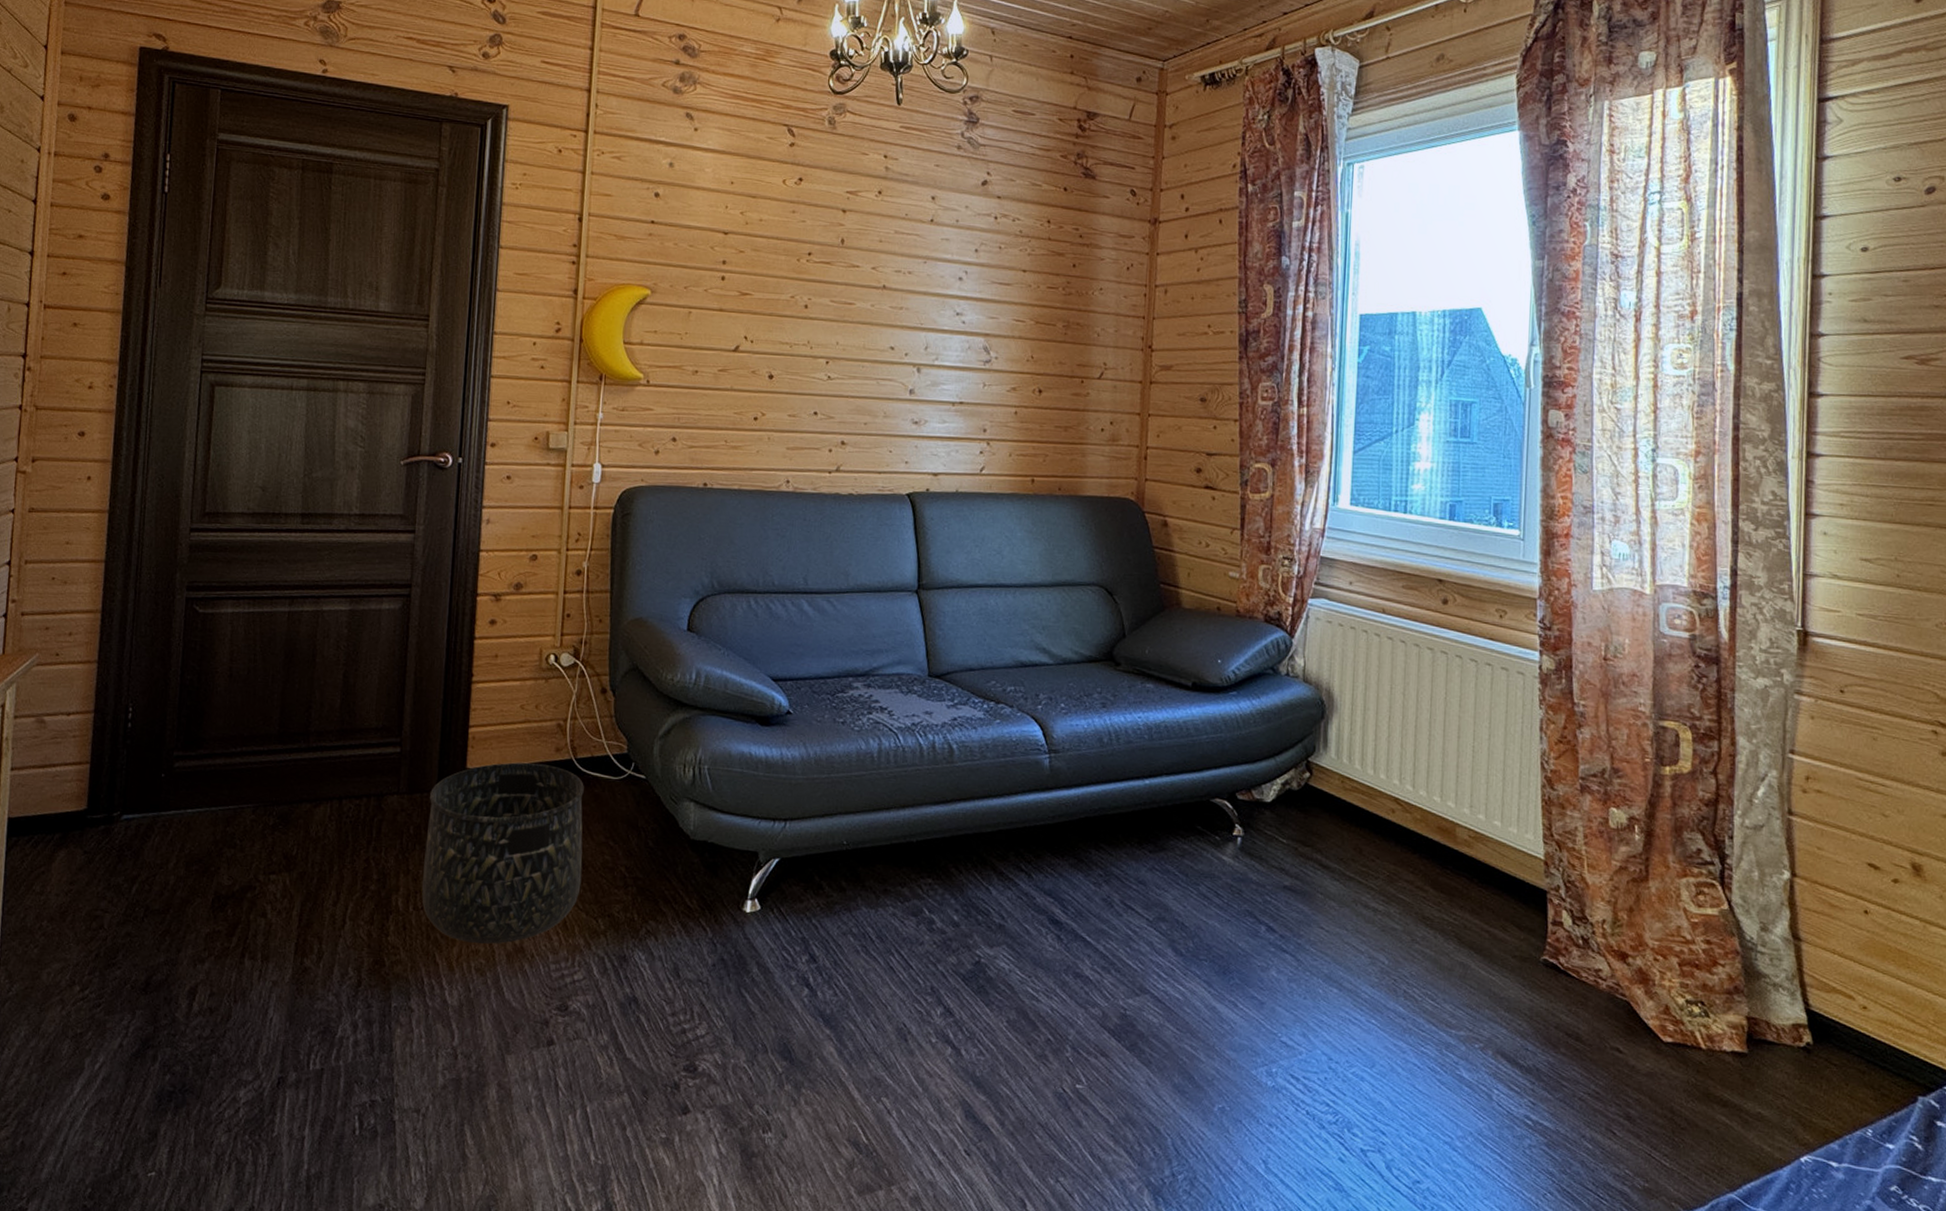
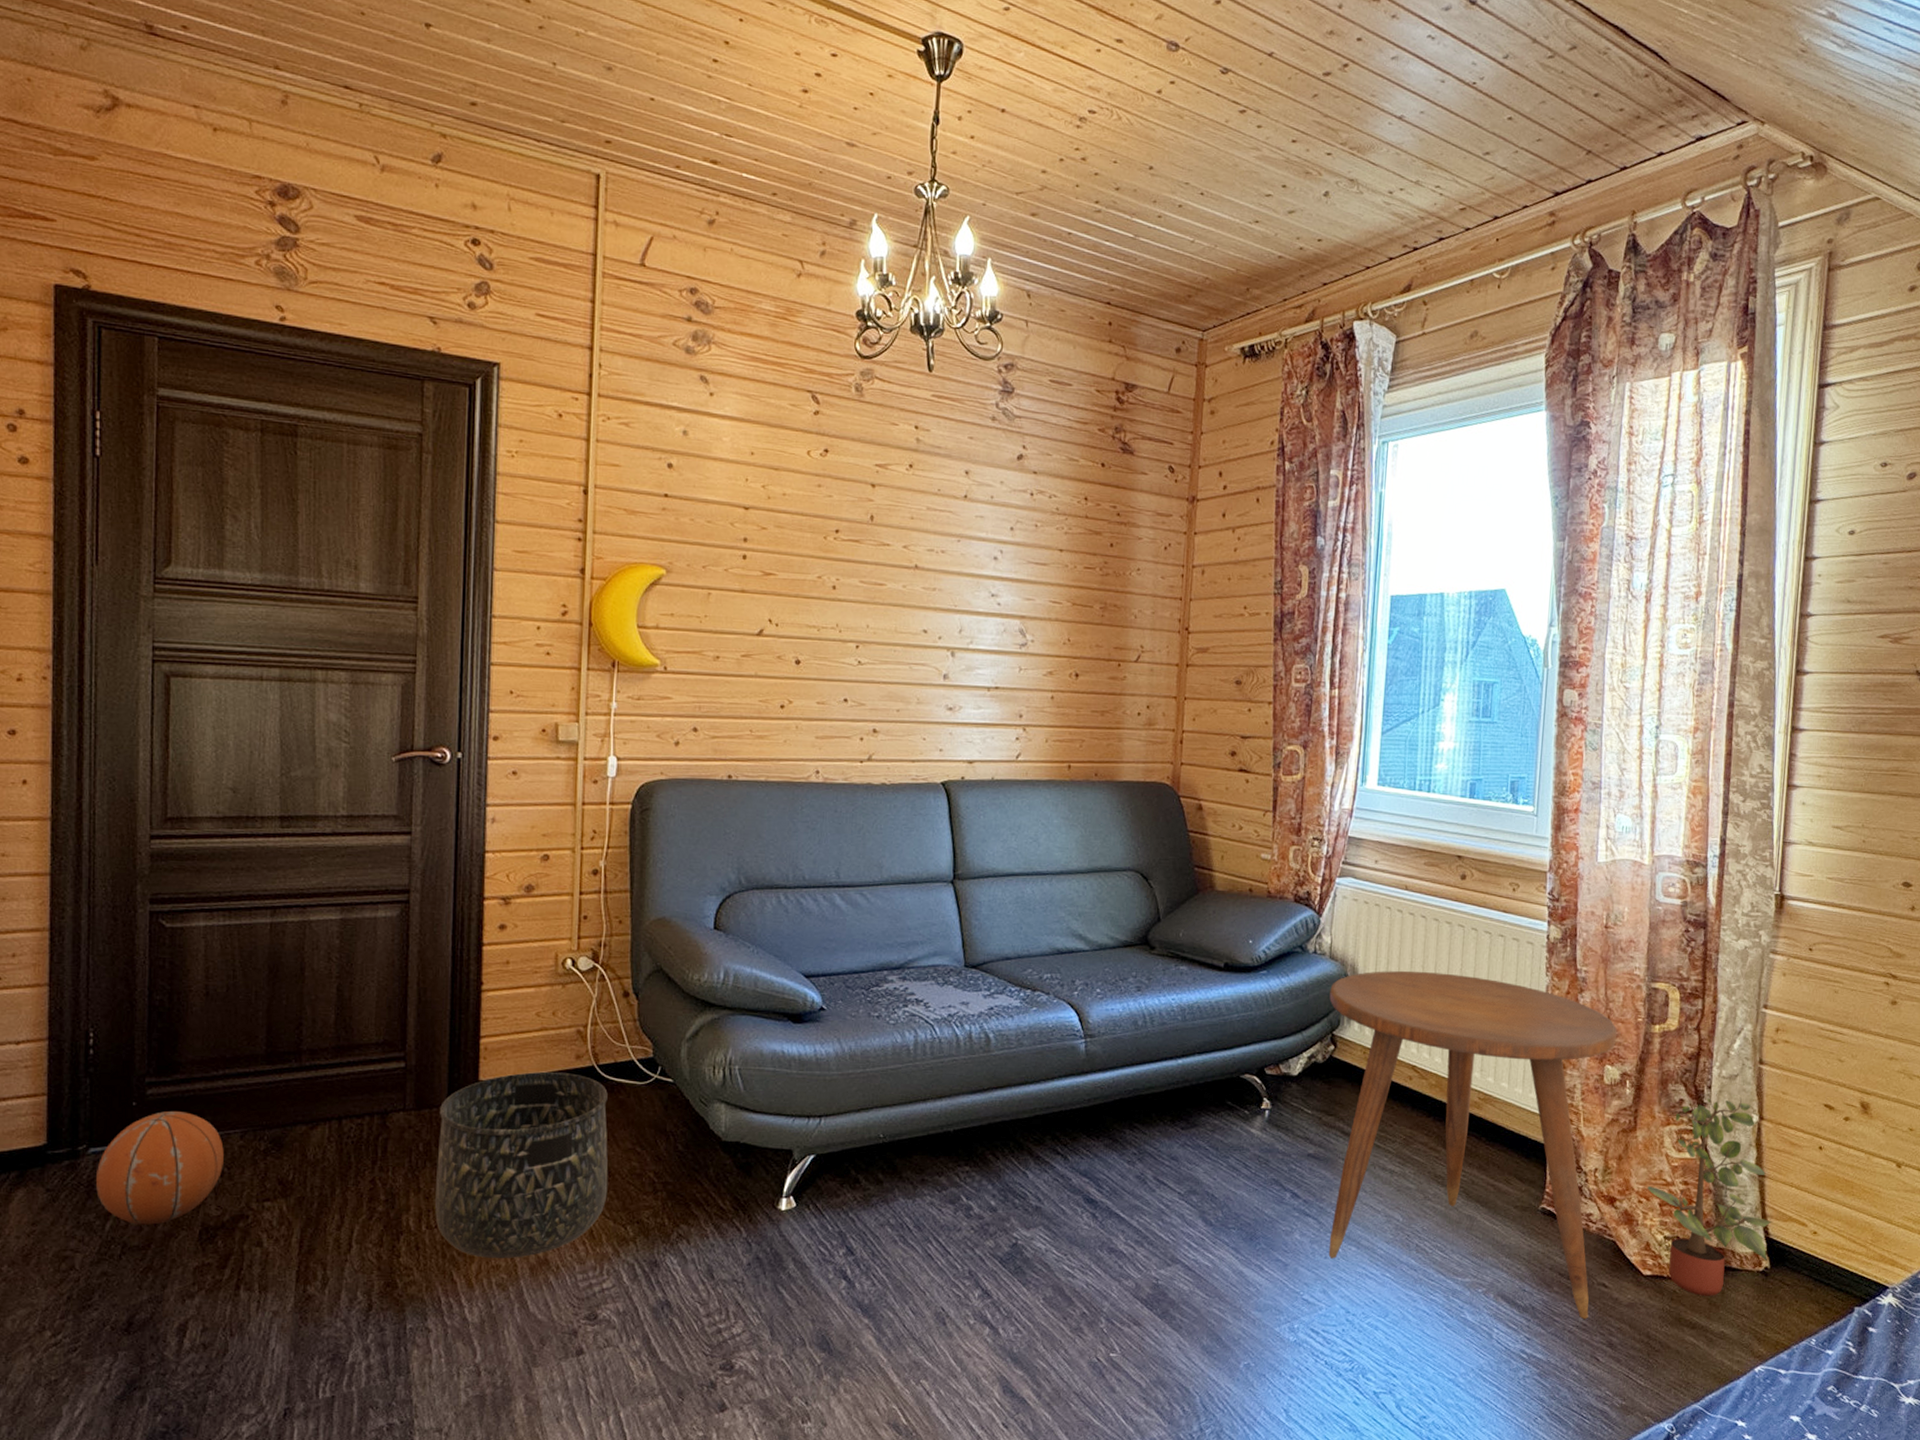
basketball: none [126,783,238,891] -> present [95,1110,224,1225]
side table: none [1304,696,1622,1087] -> present [1328,970,1618,1320]
potted plant: none [1664,849,1814,1071] -> present [1647,1097,1774,1296]

